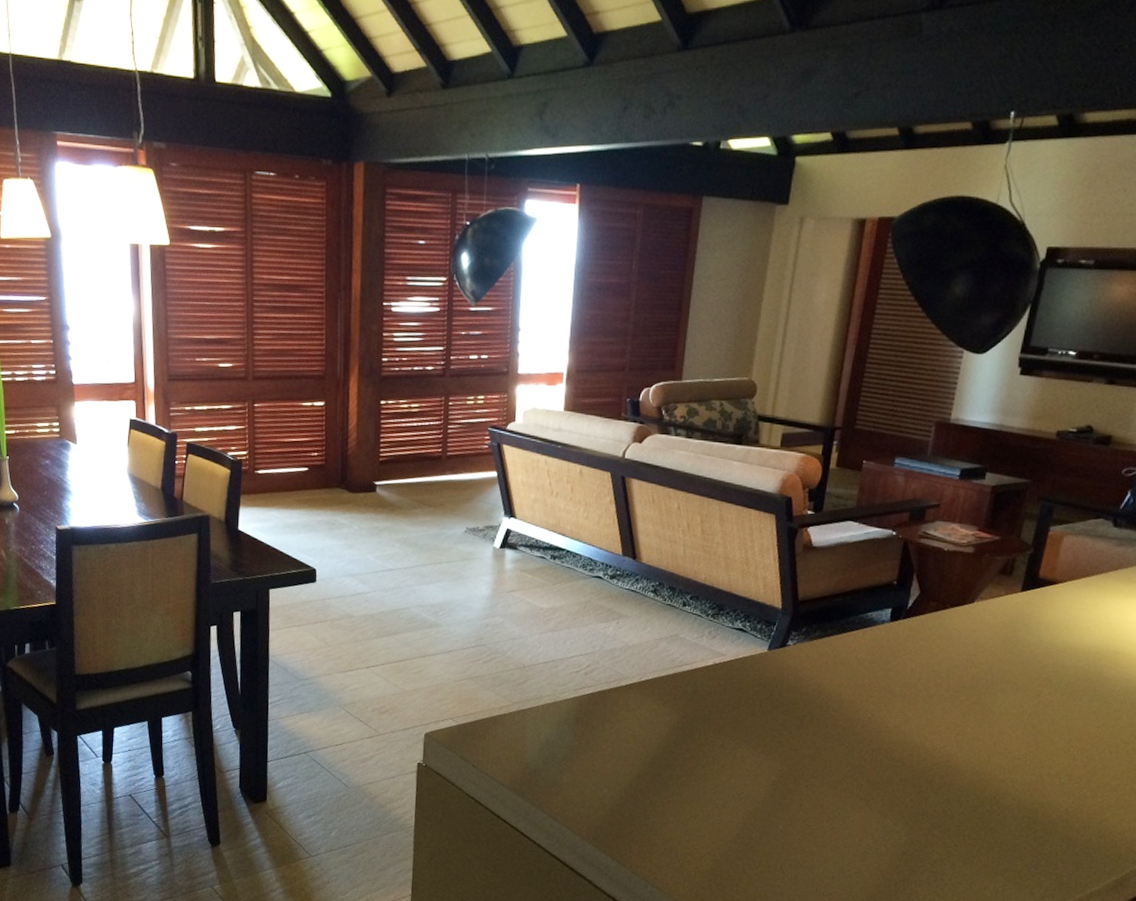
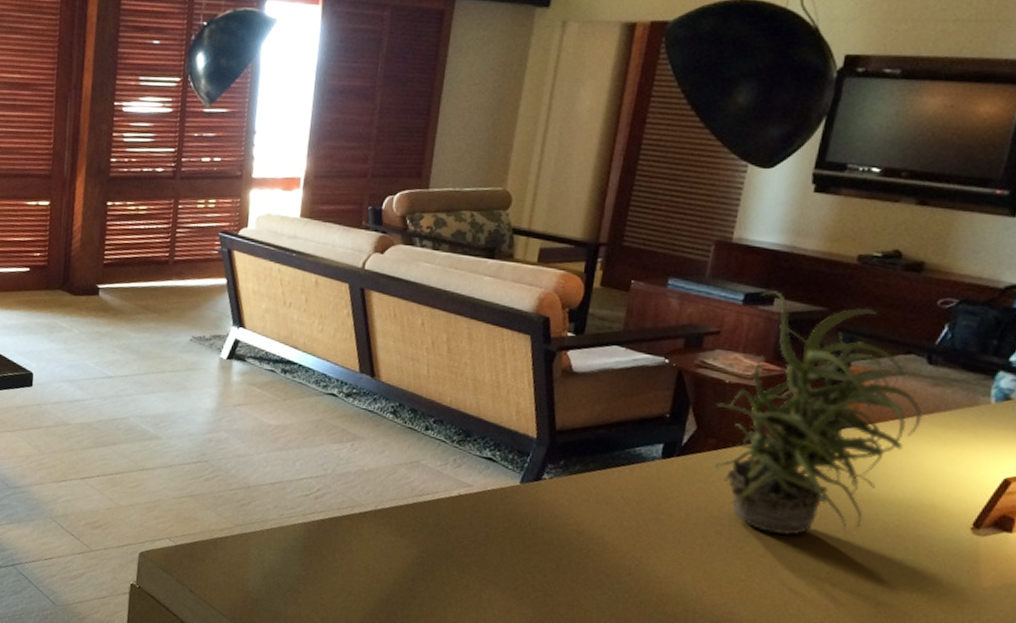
potted plant: none [935,466,1109,684] -> present [714,290,923,536]

